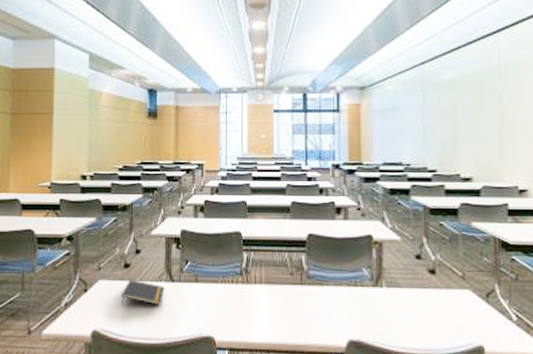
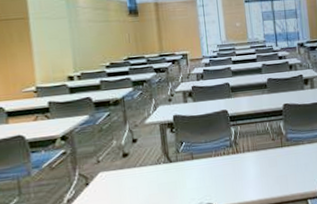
notepad: present [121,279,164,305] -> none [123,166,163,192]

